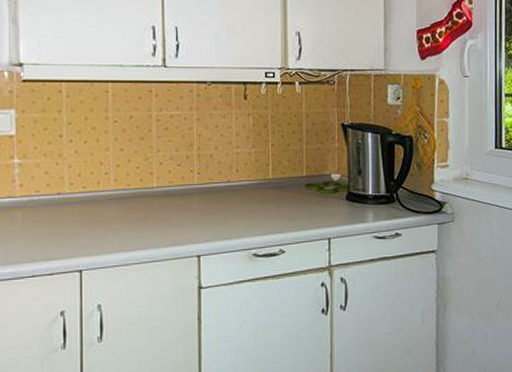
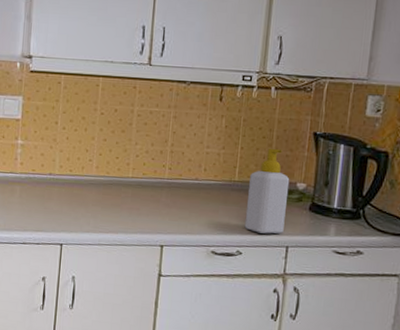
soap bottle: none [283,142,324,229] -> present [244,148,290,234]

